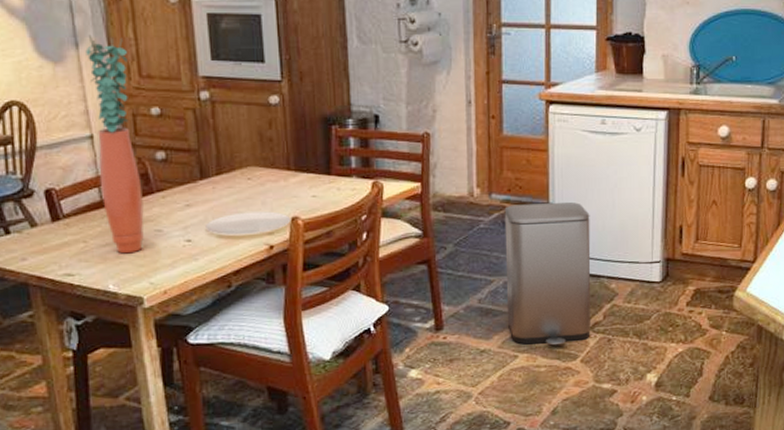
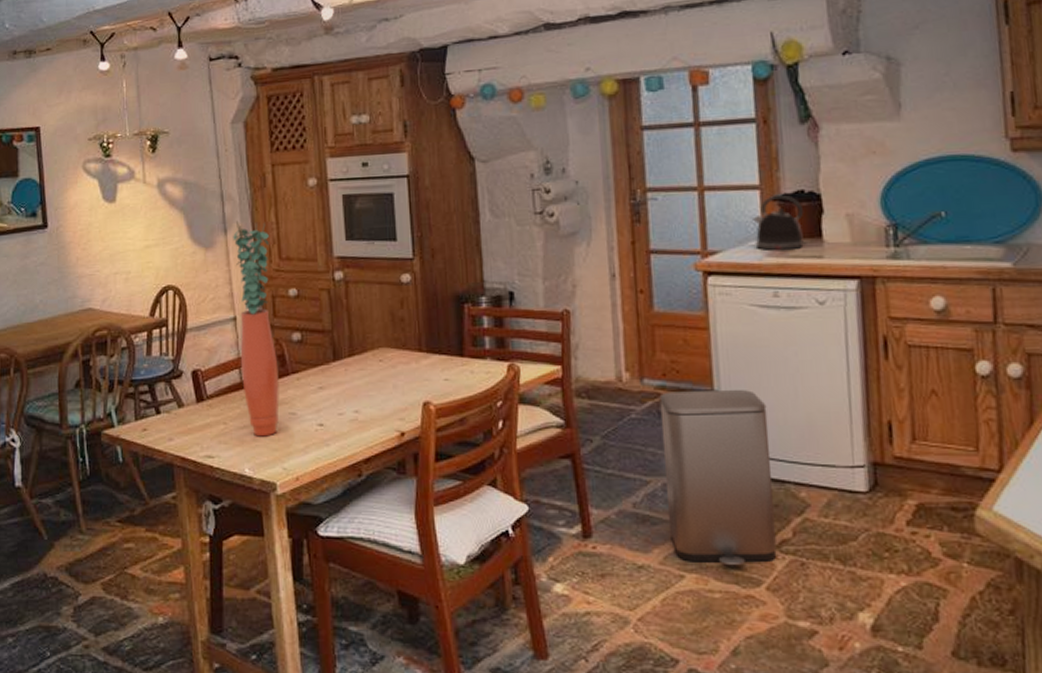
plate: present [205,211,291,237] -> none [337,395,423,422]
kettle: none [589,35,631,85] -> present [753,194,807,251]

